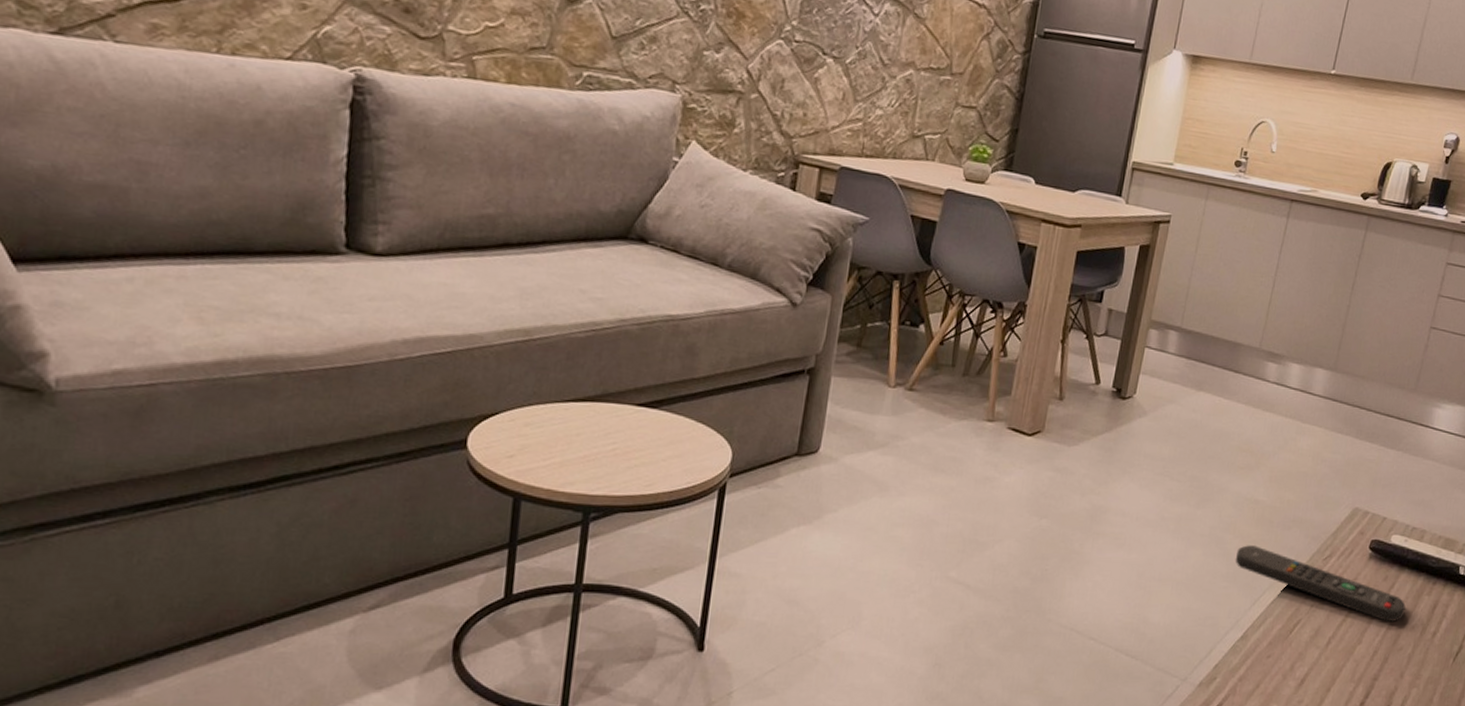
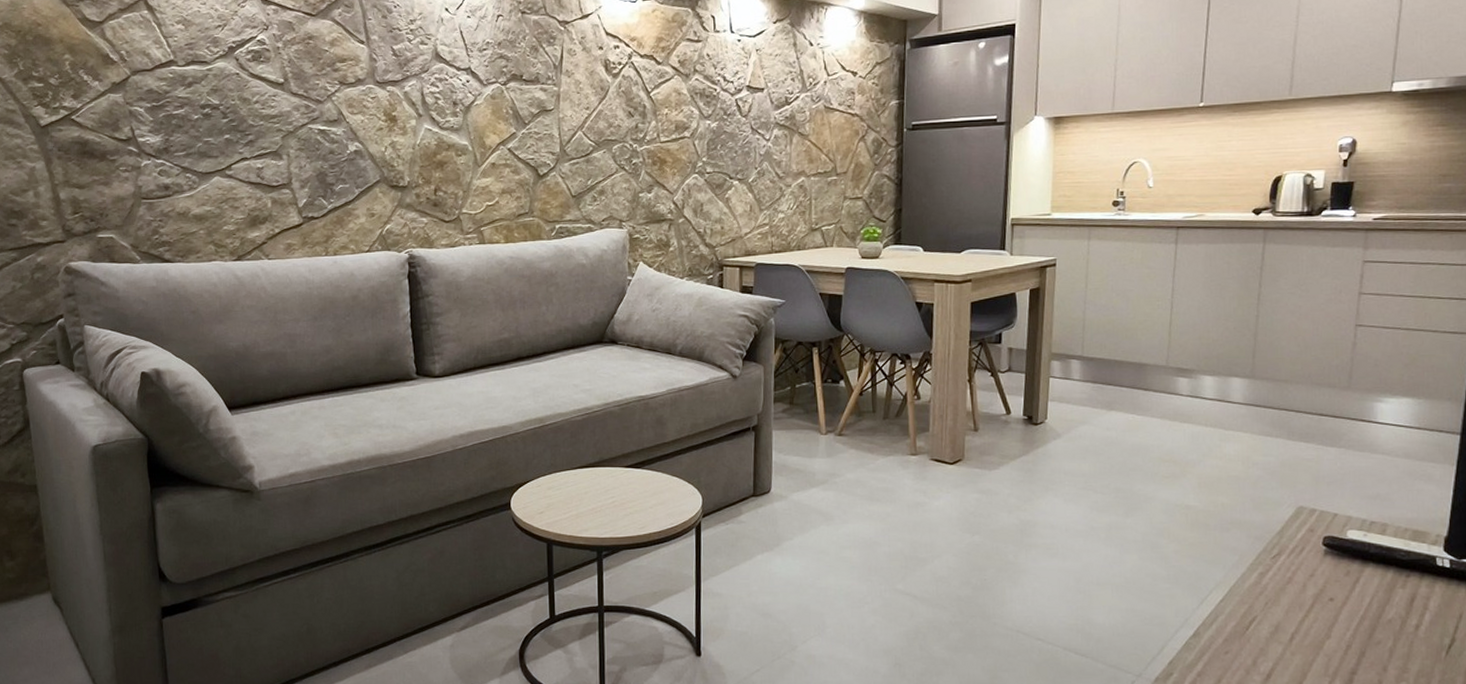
remote control: present [1235,545,1406,622] -> none [1174,548,1377,616]

